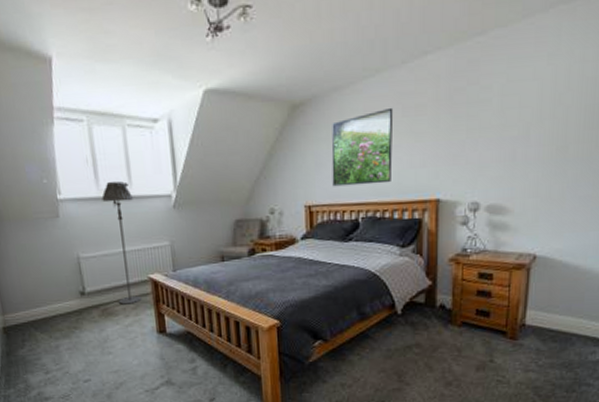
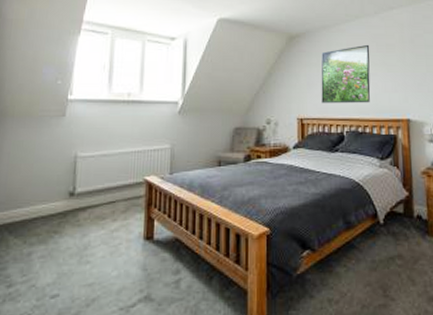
floor lamp: present [101,181,142,305] -> none [109,87,141,207]

